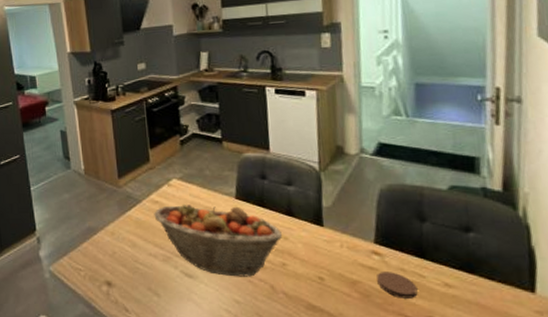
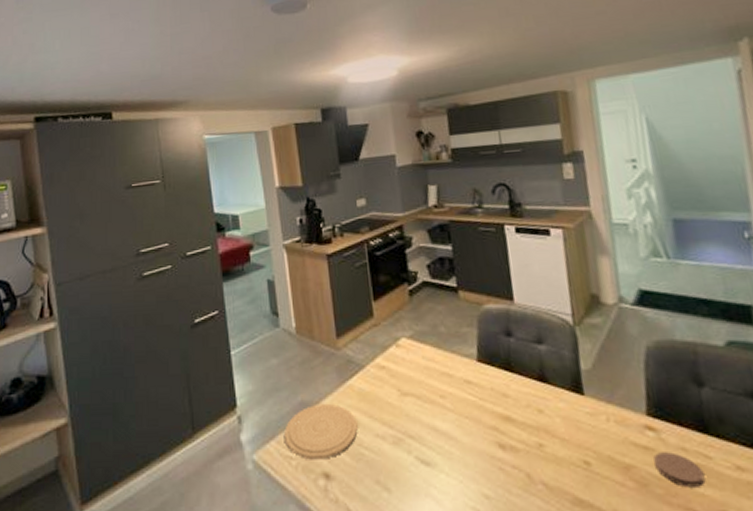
plate: none [75,229,135,272] -> present [284,403,358,460]
fruit basket: present [154,205,282,277] -> none [380,370,536,463]

